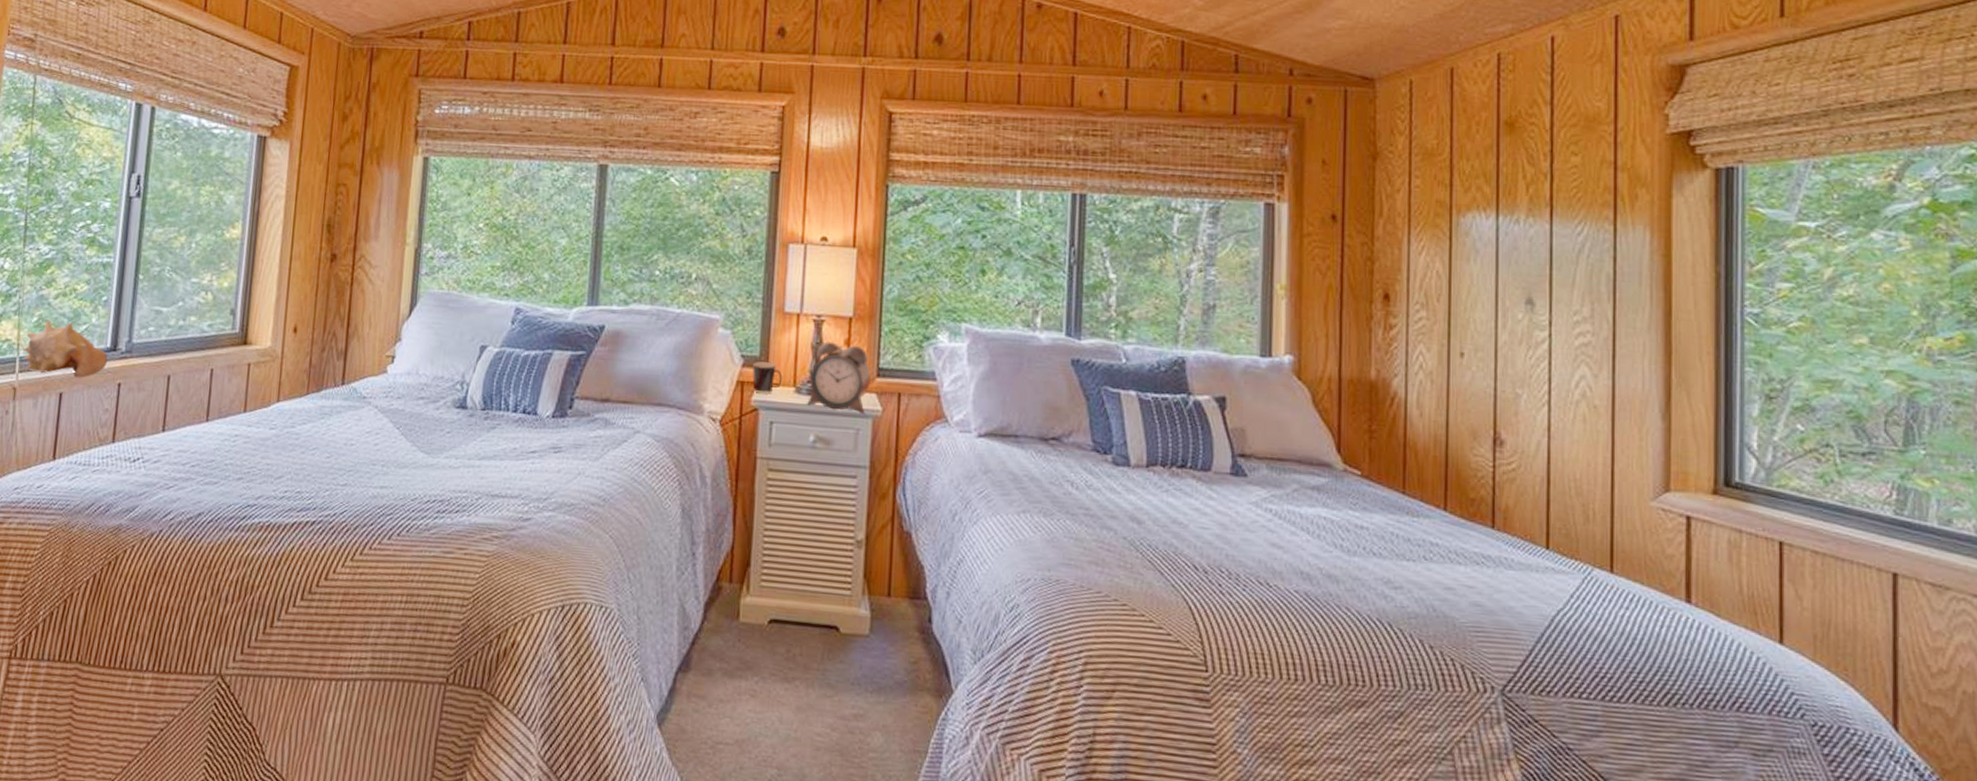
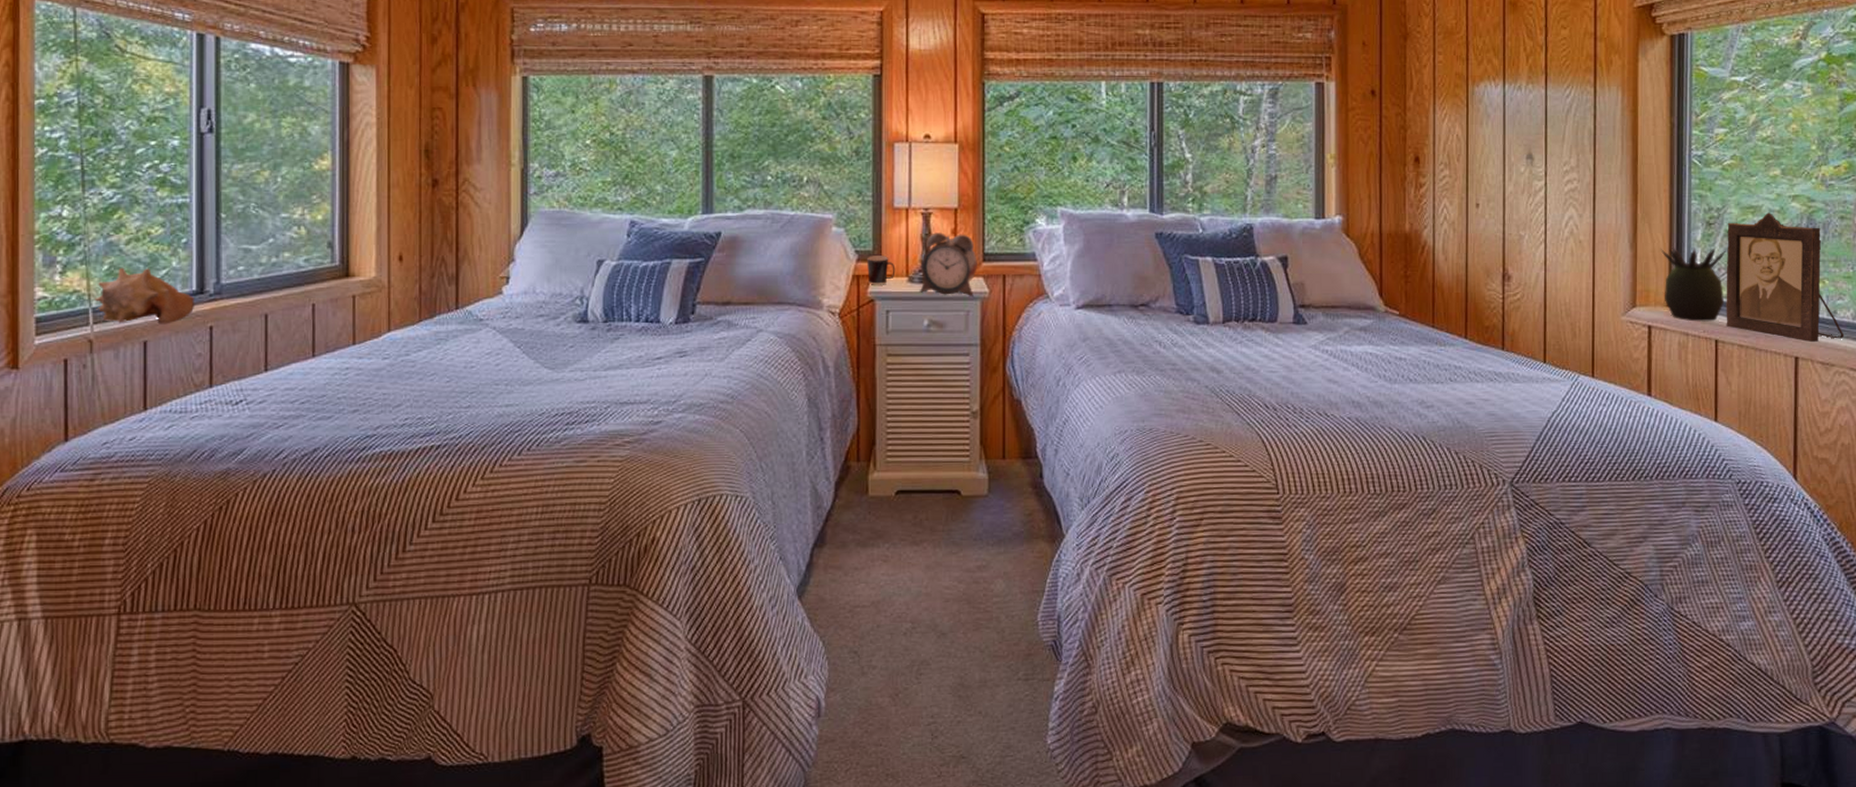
succulent plant: none [1702,422,1793,519] -> present [1660,247,1726,322]
photo frame: none [1793,389,1963,558] -> present [1726,212,1843,343]

